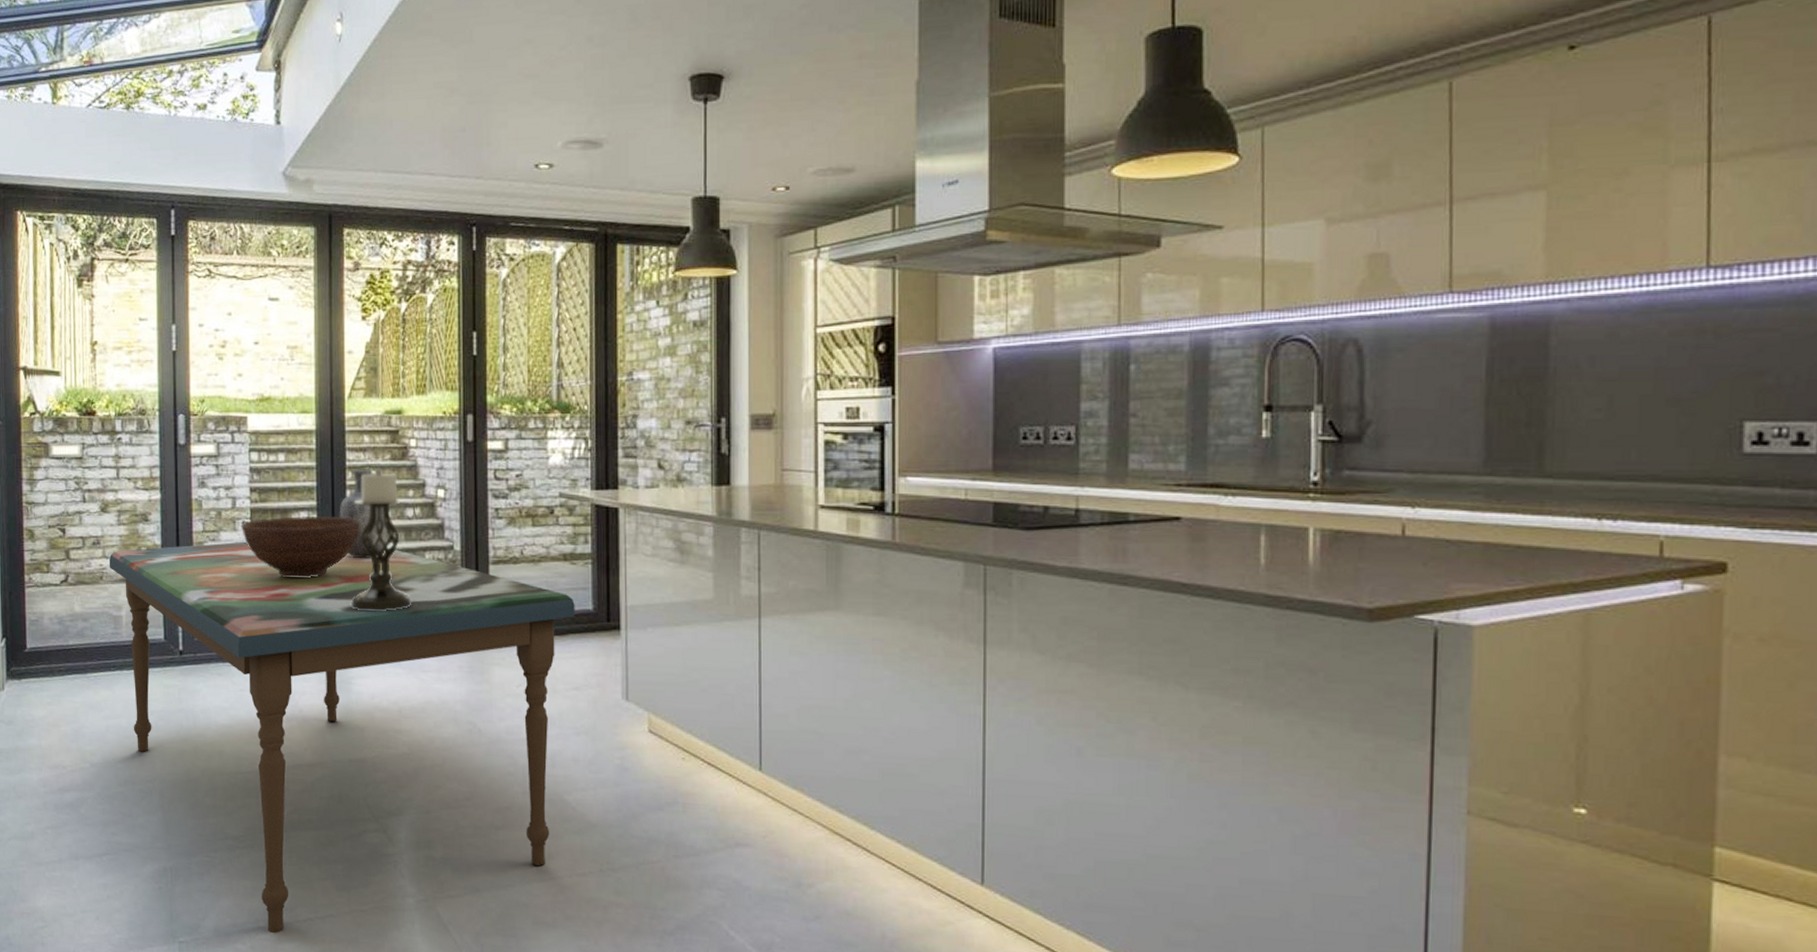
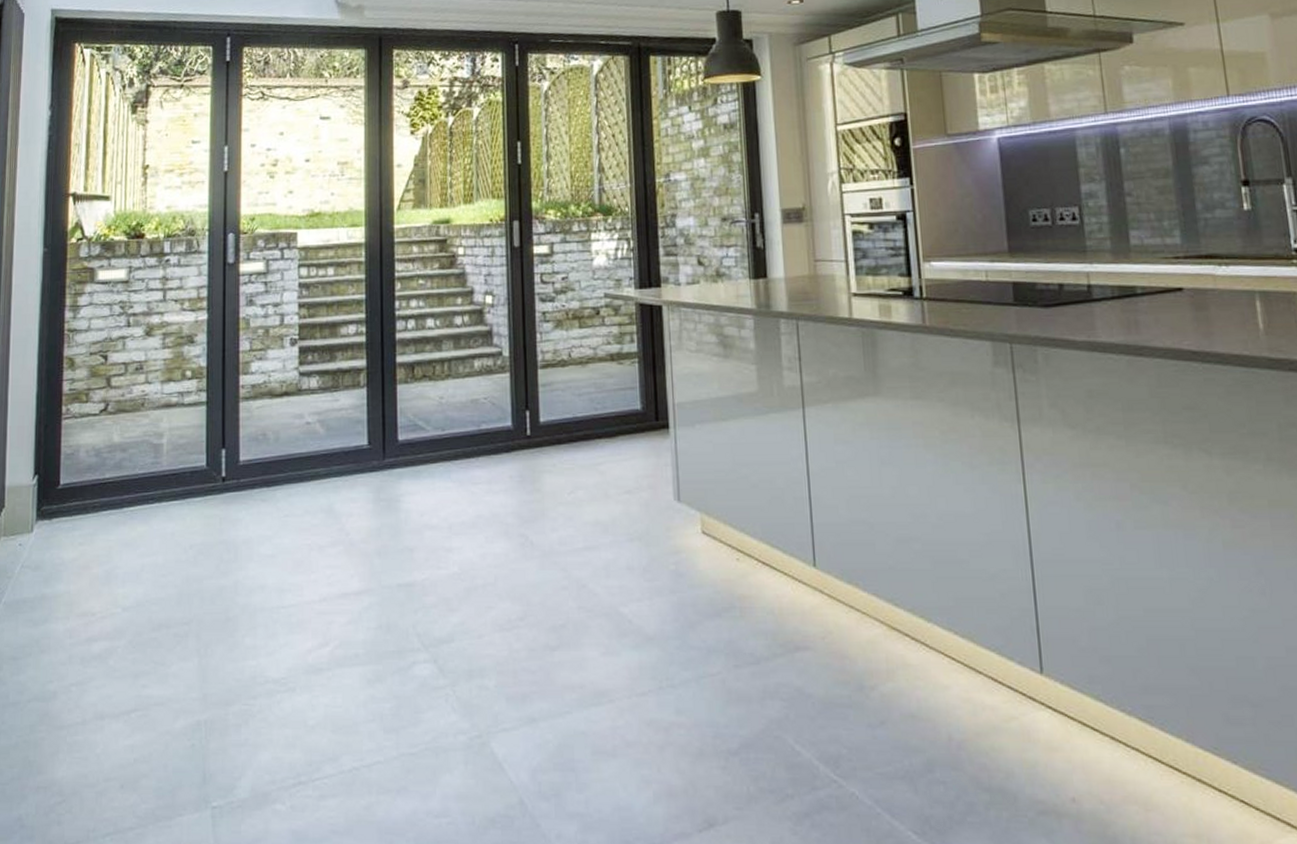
dining table: present [108,541,575,933] -> none [151,358,624,788]
fruit bowl: present [242,515,361,579] -> none [289,328,410,394]
vase: present [339,467,388,558] -> none [388,277,437,369]
candle holder: present [351,469,411,612] -> none [400,278,461,424]

